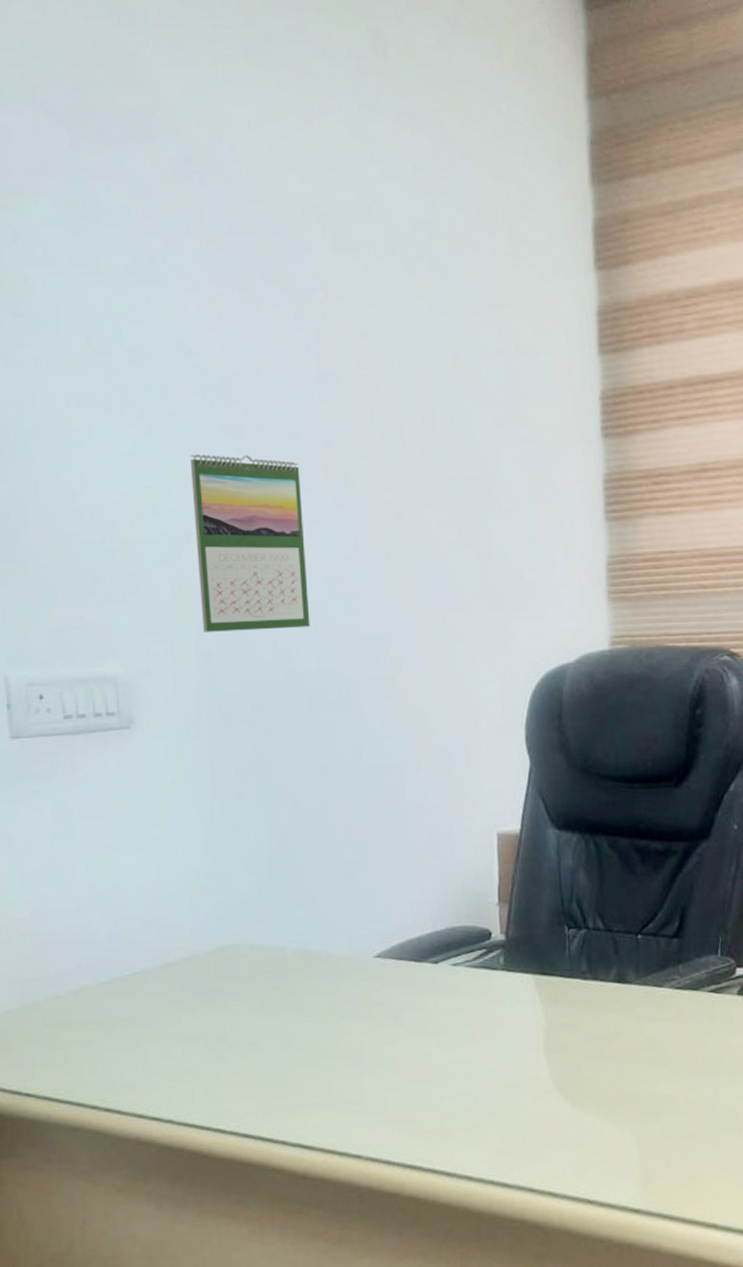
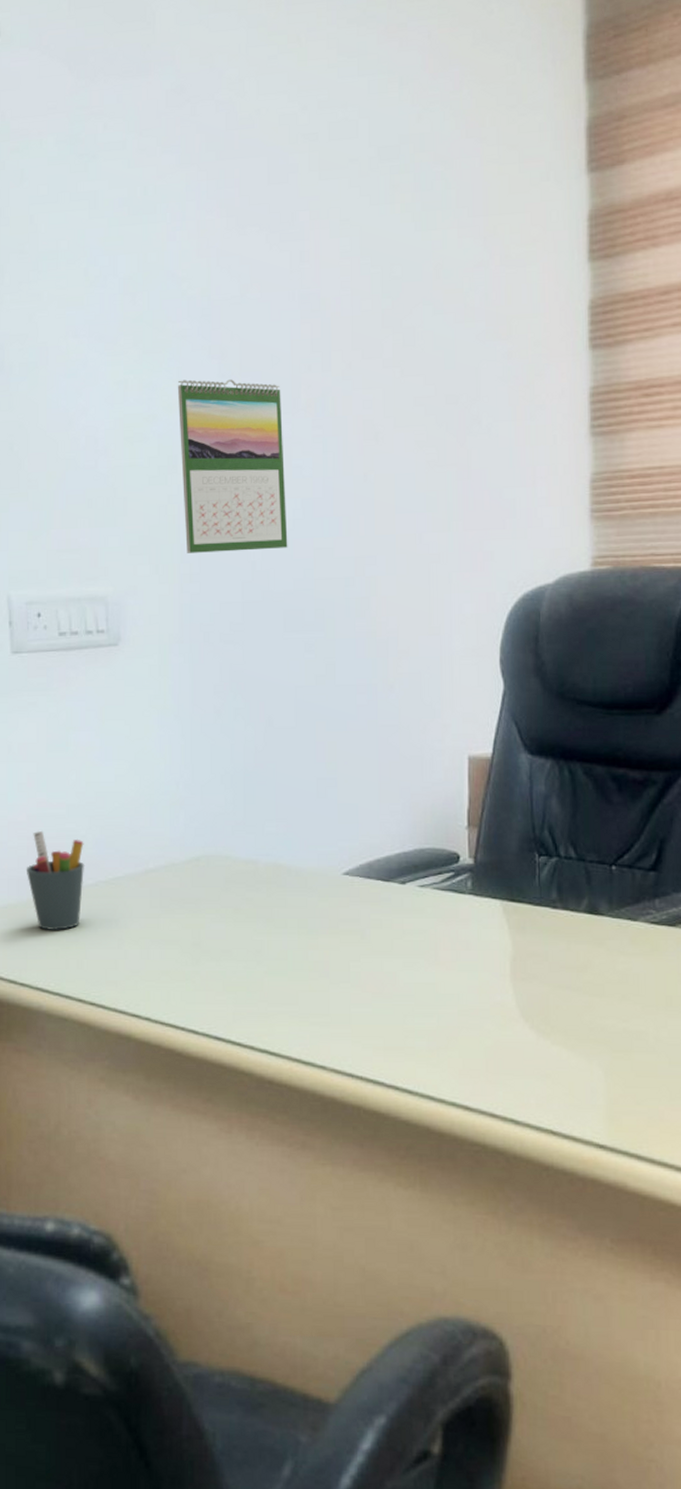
pen holder: none [30,928,98,1035] -> present [26,831,85,931]

